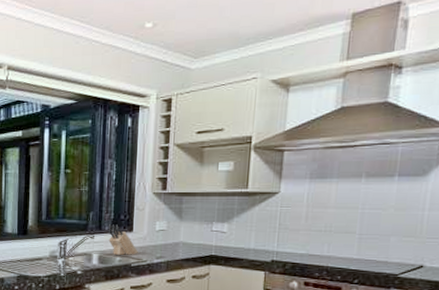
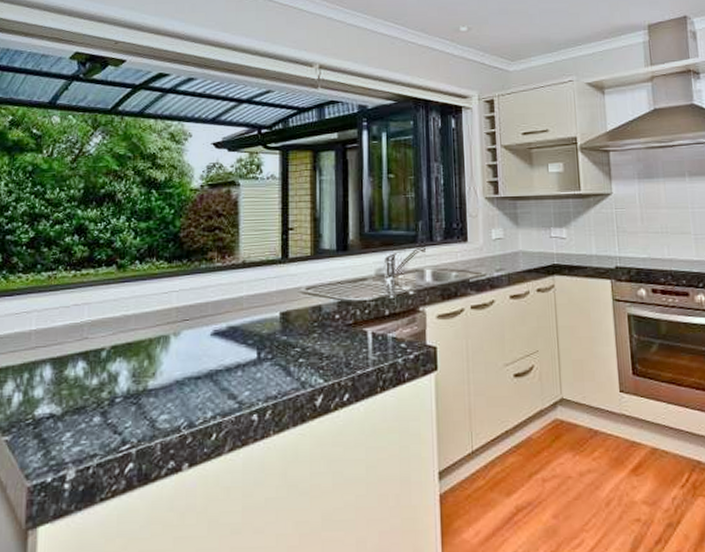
knife block: present [108,223,138,255] -> none [440,233,476,269]

